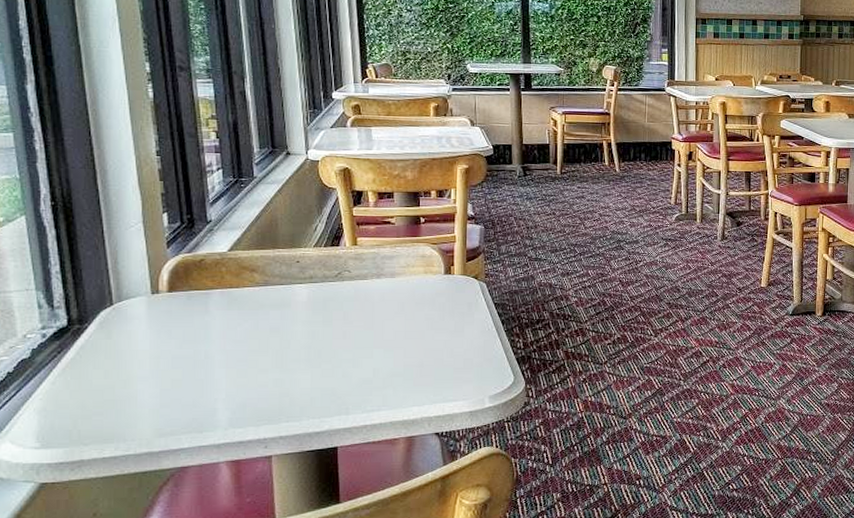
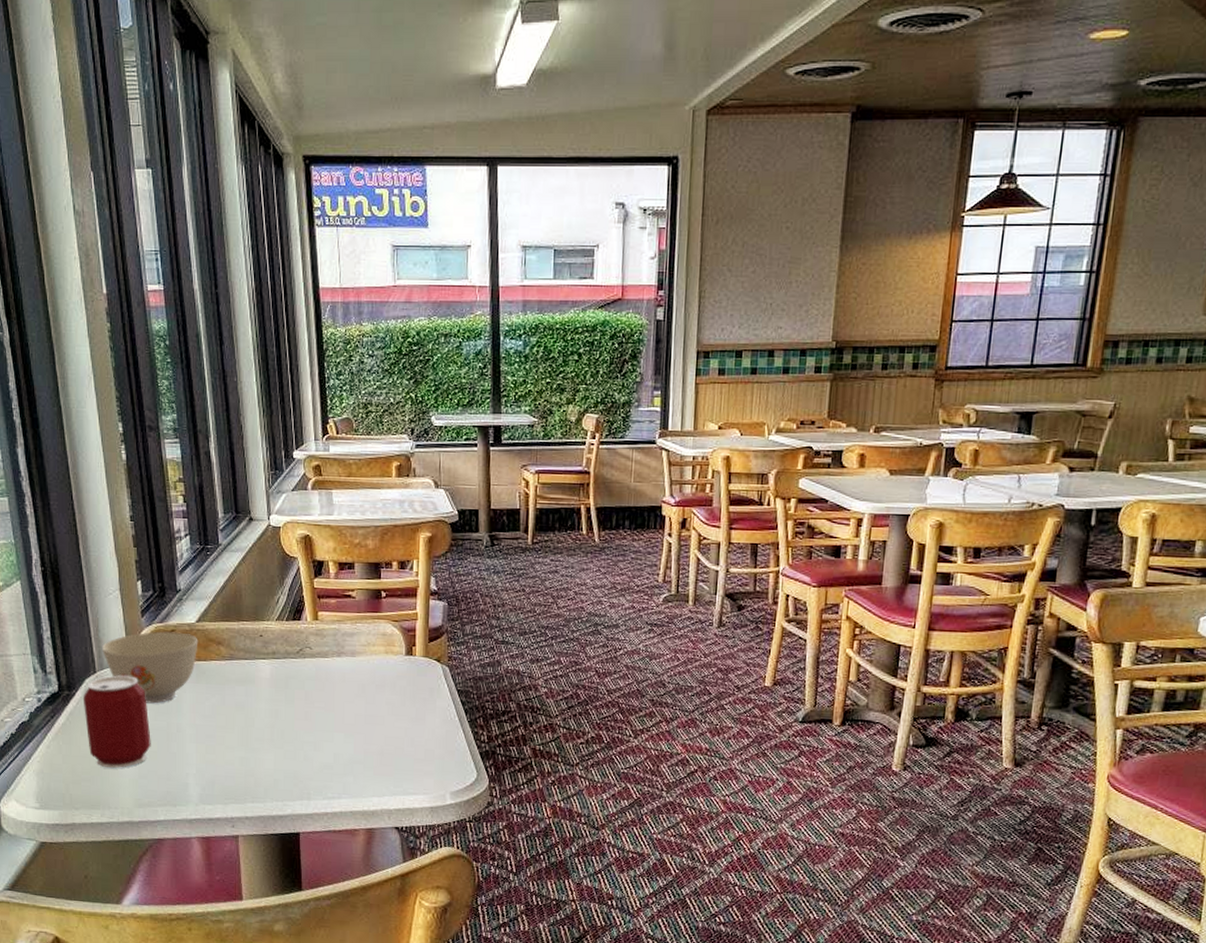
can: none [96,306,175,400] -> present [83,675,151,769]
bowl: none [121,261,230,332] -> present [102,631,198,704]

